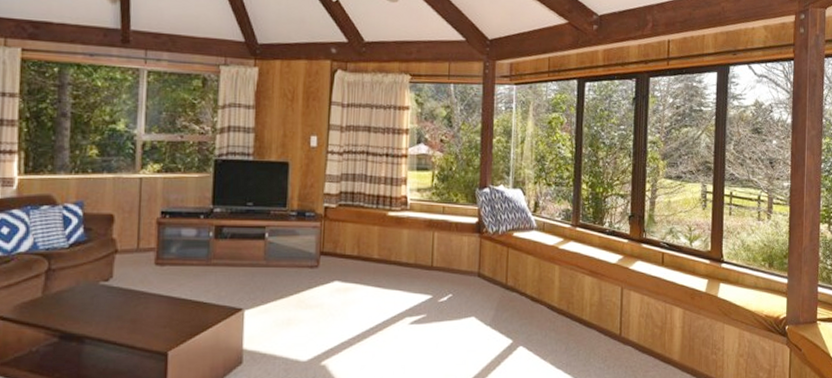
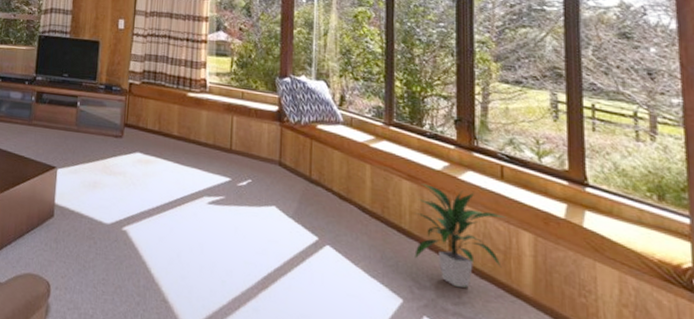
indoor plant: none [593,277,663,364] -> present [414,184,506,288]

